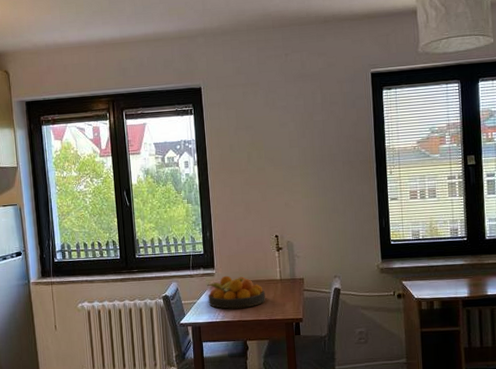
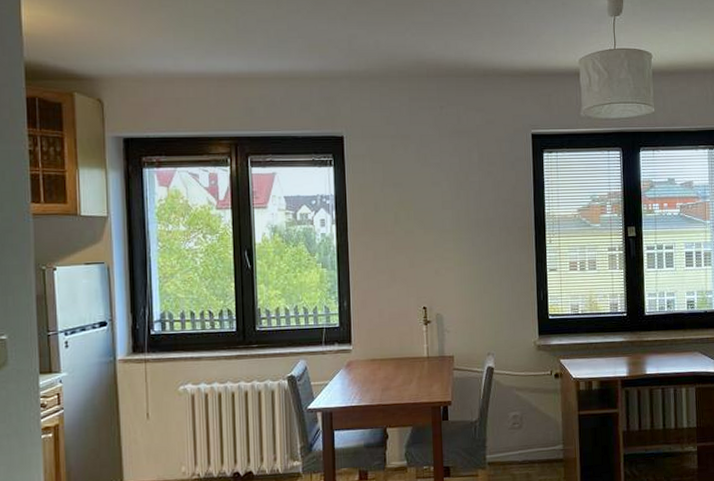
fruit bowl: present [207,275,266,309] -> none [342,352,411,391]

